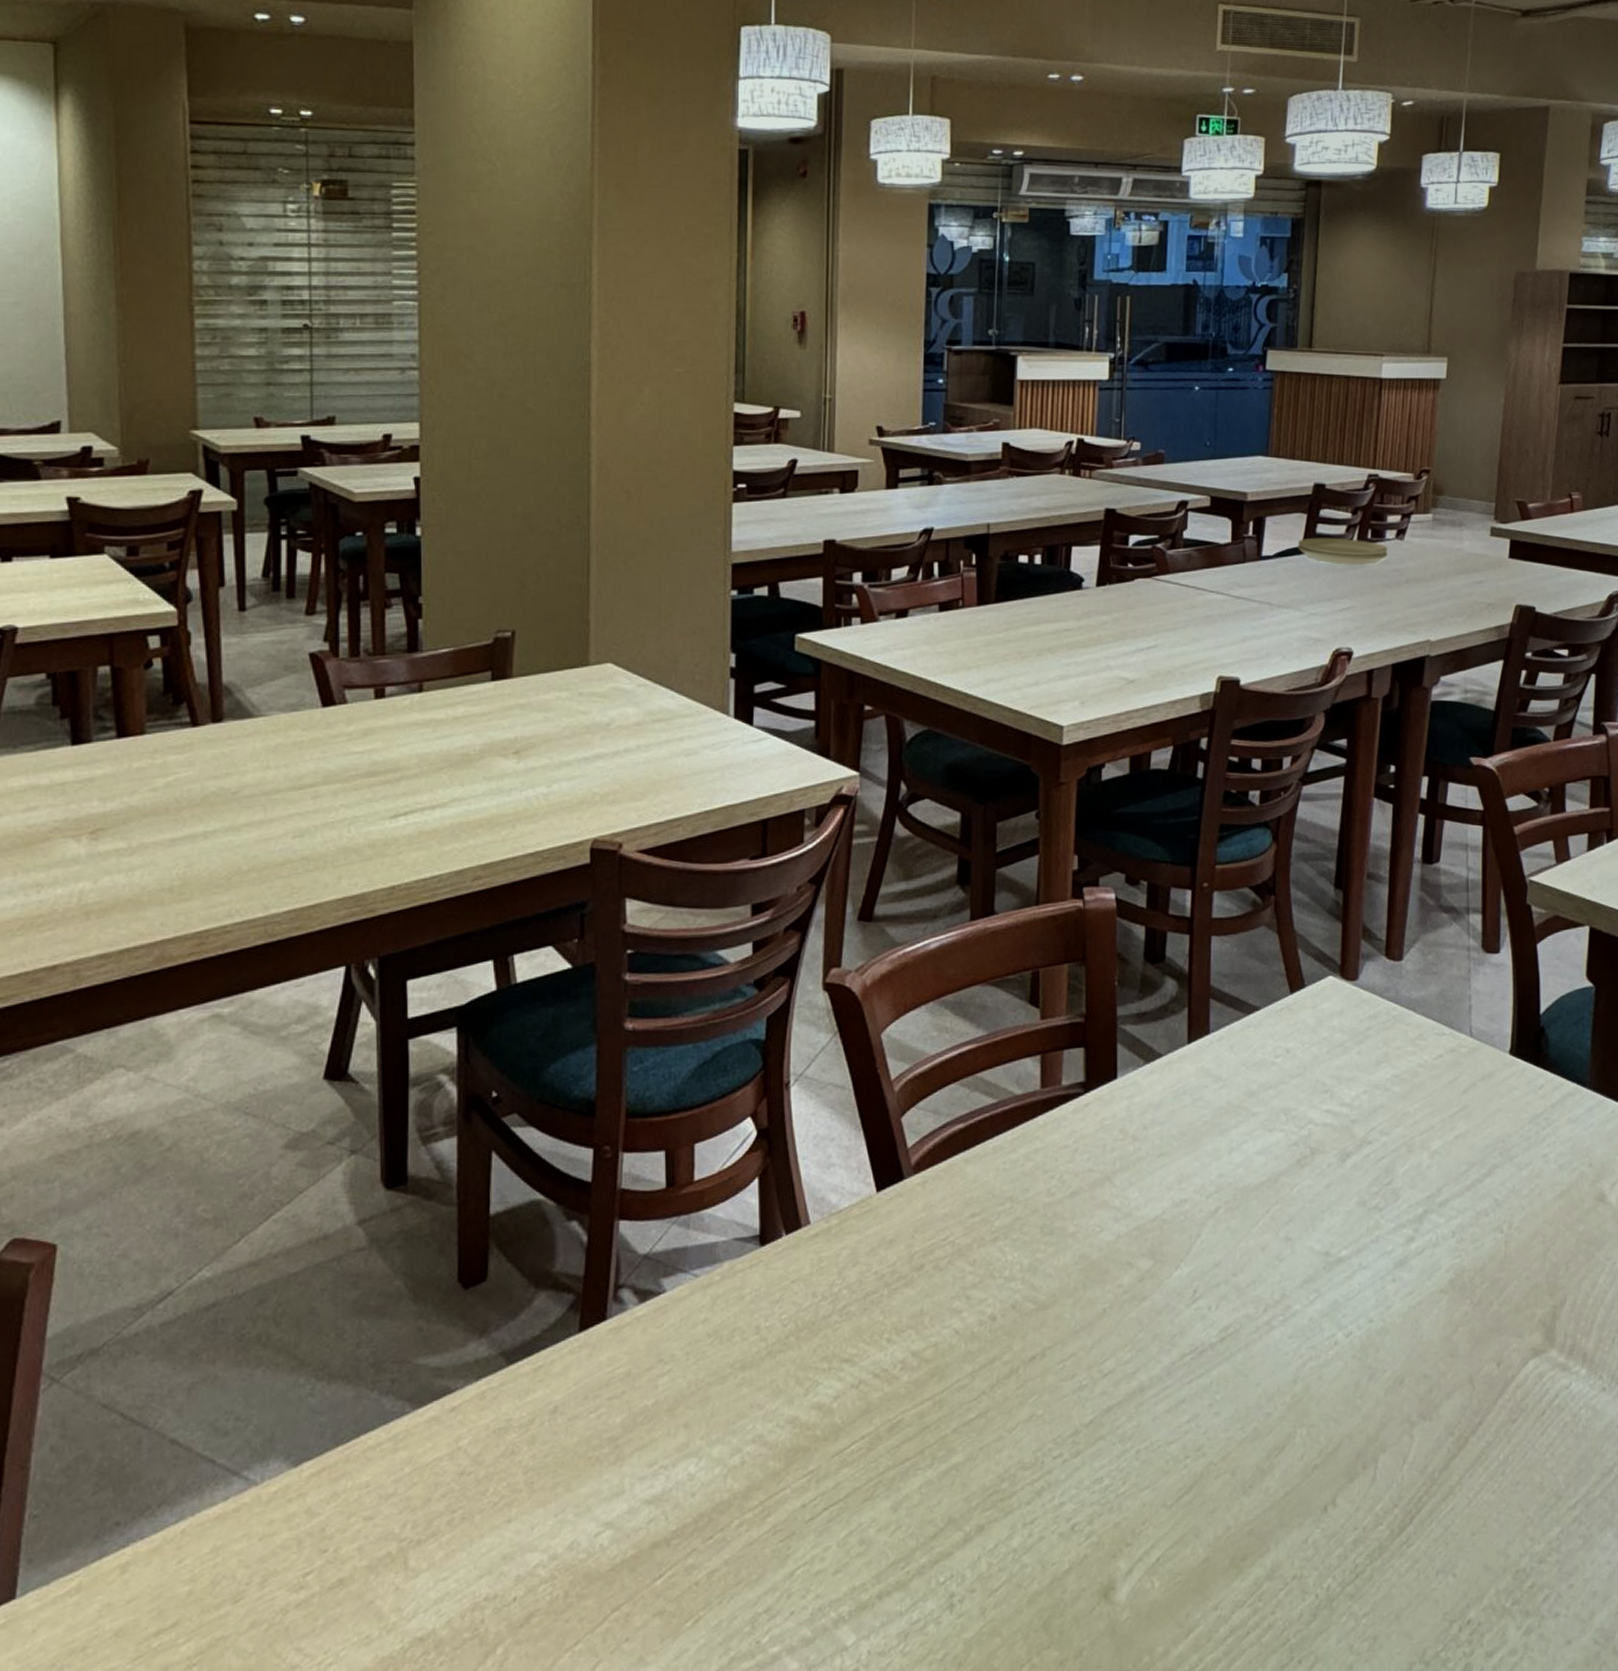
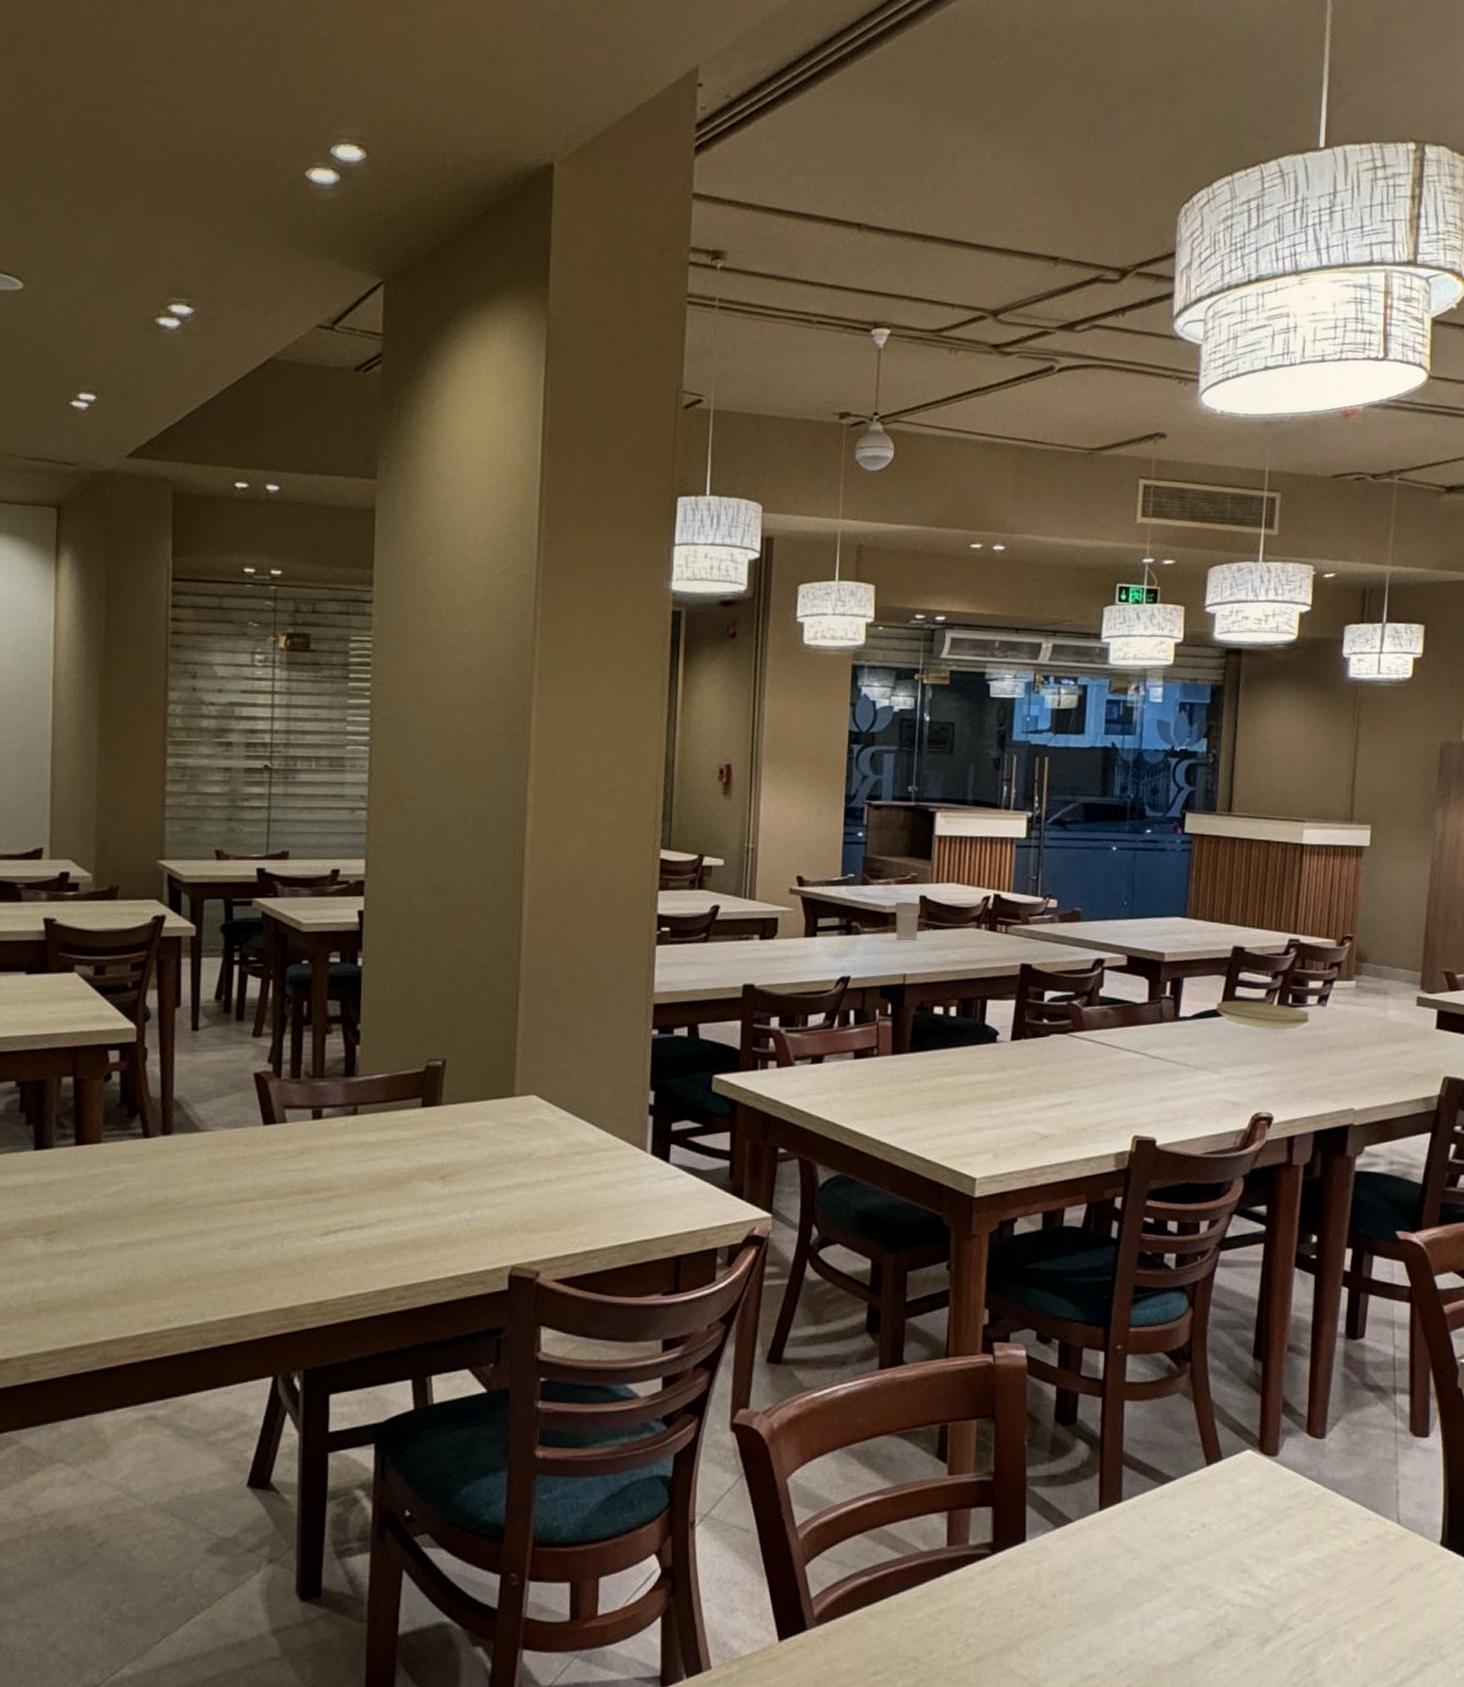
cup: none [978,450,1003,491] -> present [895,902,920,943]

